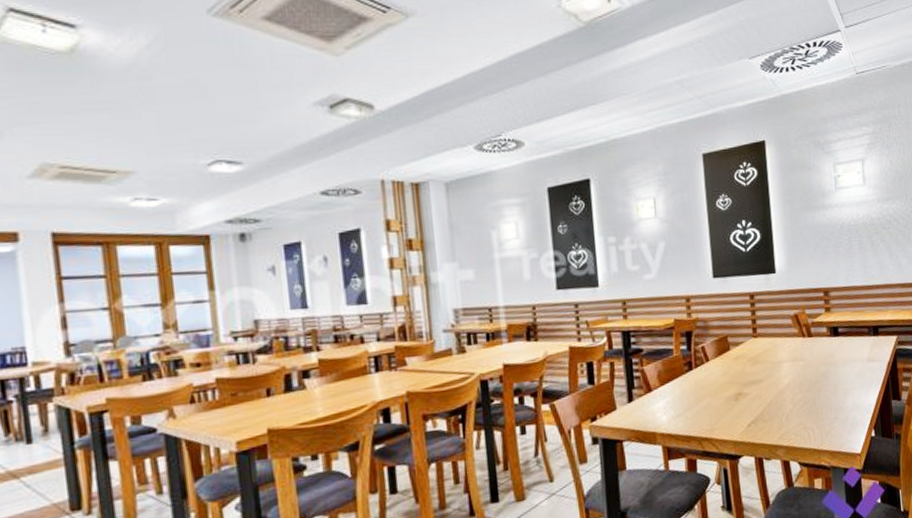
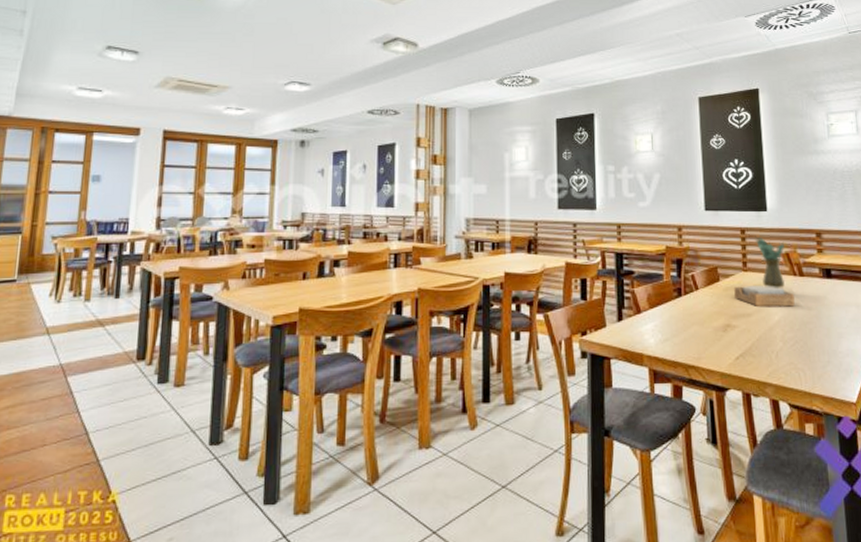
napkin holder: none [744,349,804,373] -> present [733,286,795,308]
vase: none [764,299,794,352] -> present [755,235,785,289]

